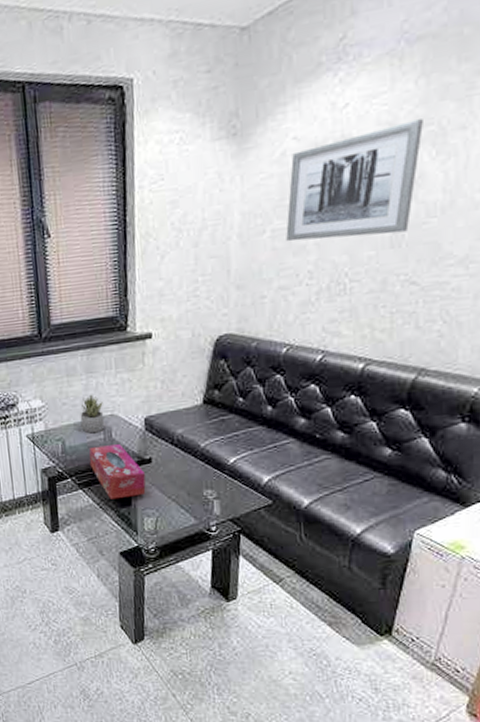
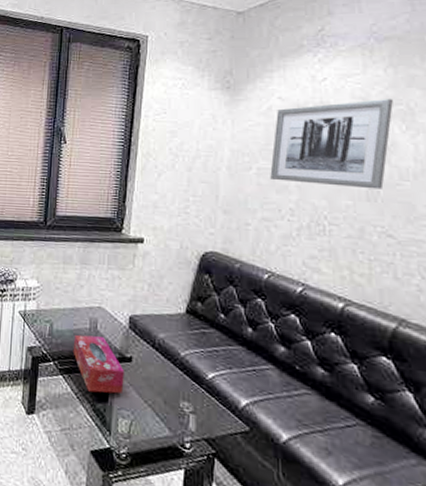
succulent plant: present [80,394,104,433] -> none [70,284,93,322]

